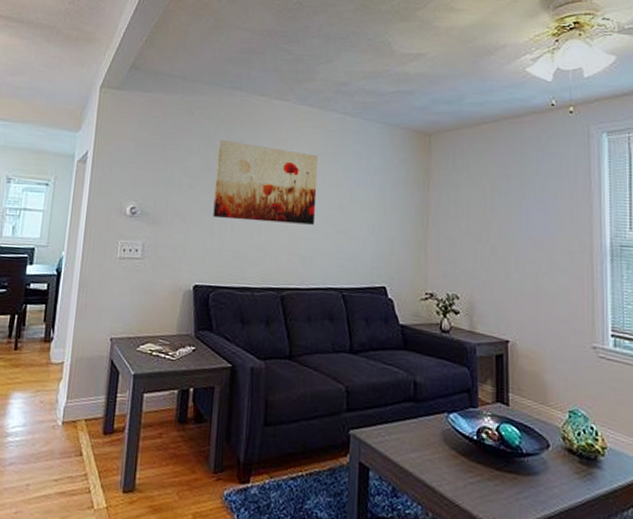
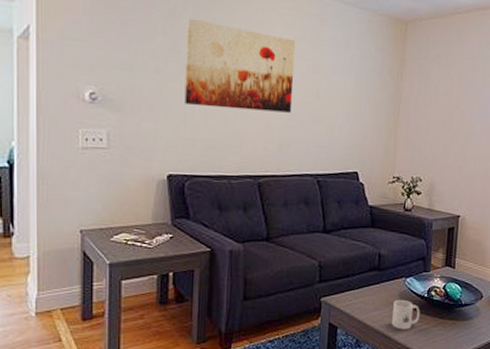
mug: none [435,439,469,481] -> present [392,299,420,330]

